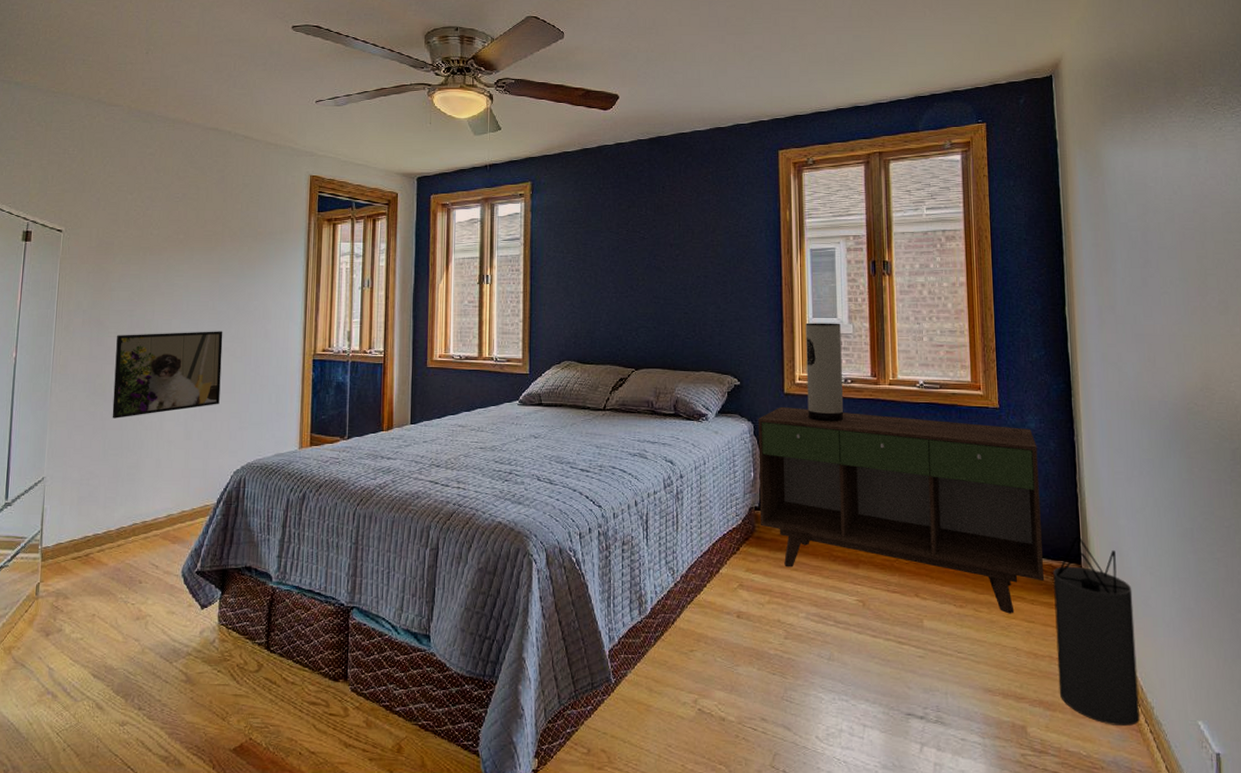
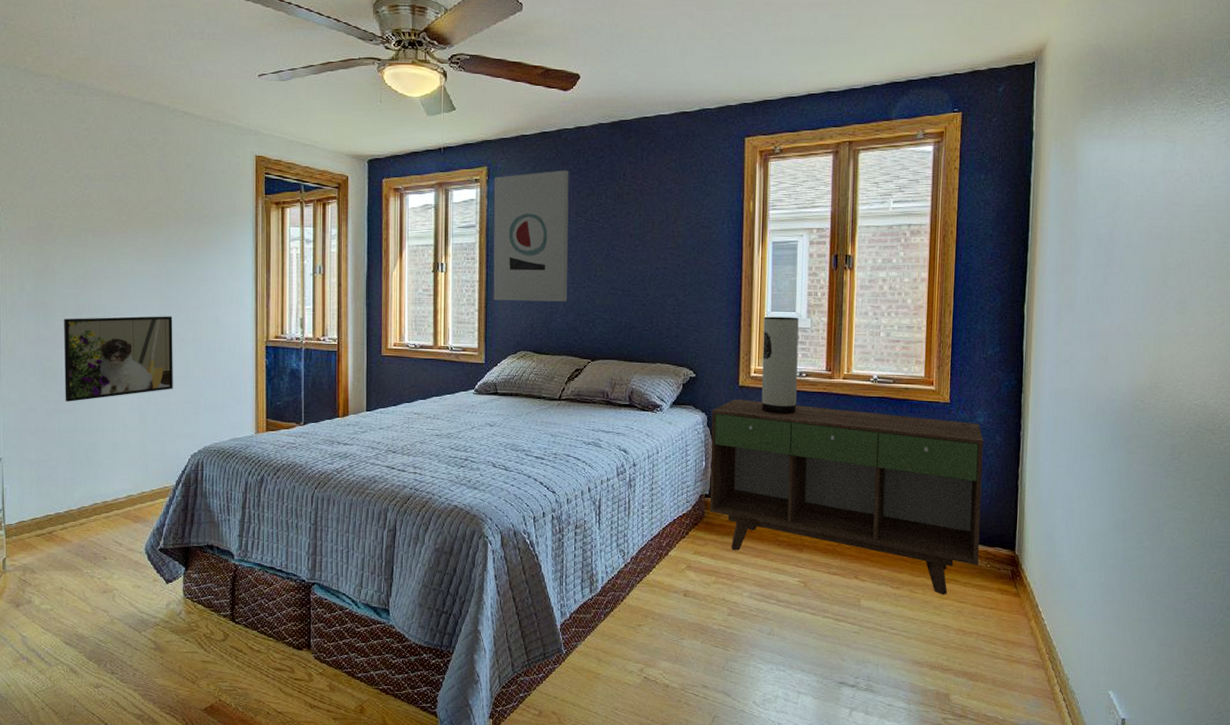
wall art: none [537,184,611,311] -> present [493,170,569,302]
speaker: present [1053,536,1140,727] -> none [983,525,1061,695]

